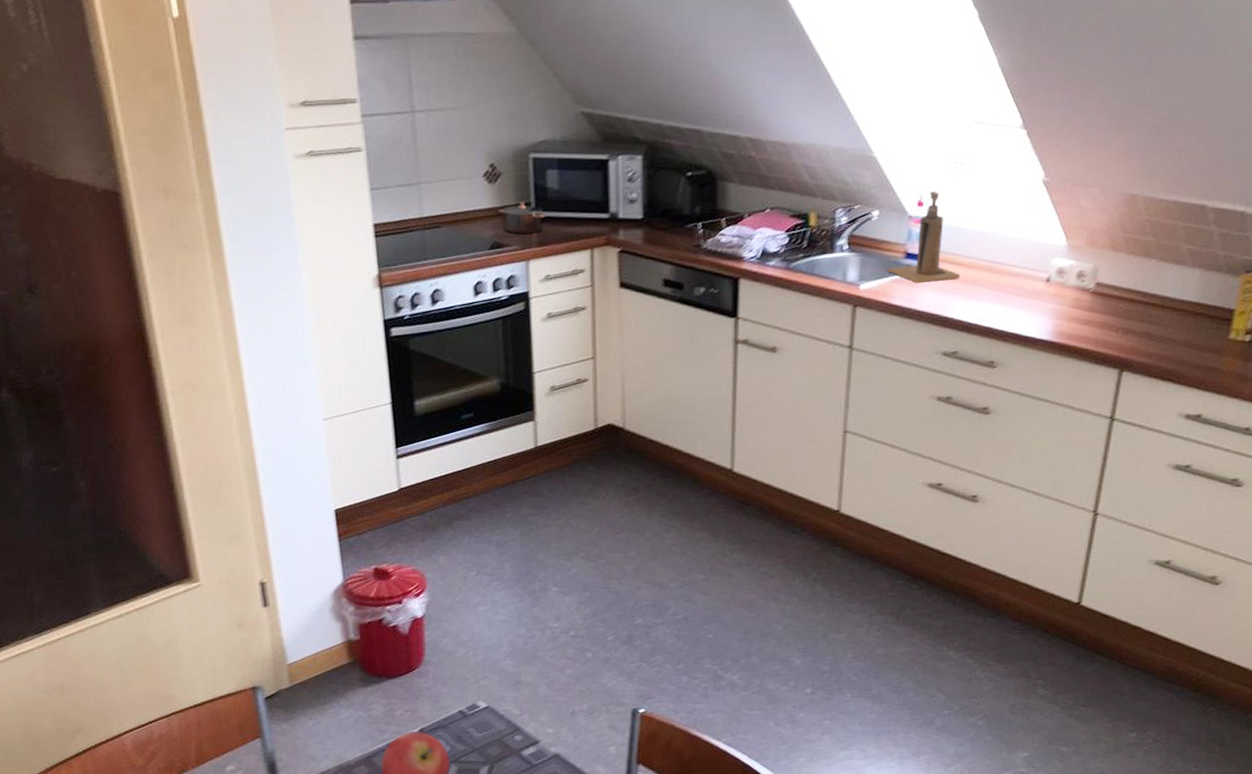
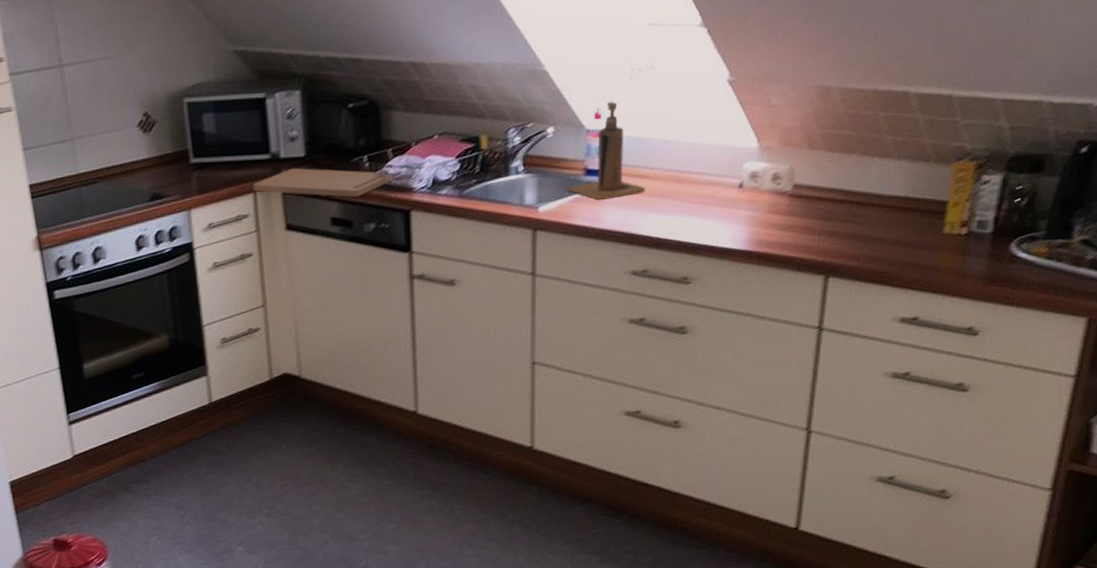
cooking pot: present [498,202,547,235] -> none [155,149,206,183]
cutting board: none [590,229,725,262] -> present [253,168,393,198]

